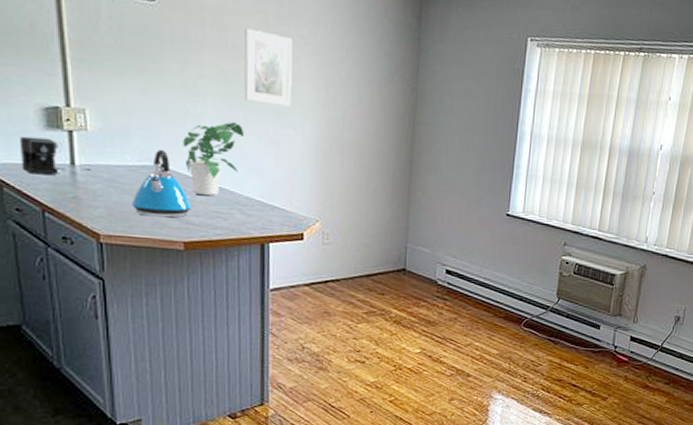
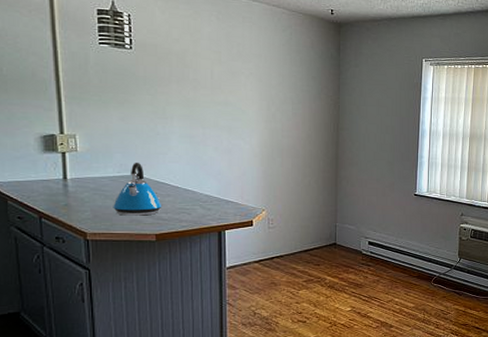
coffee maker: present [20,136,91,174] -> none [23,159,80,189]
potted plant: present [183,121,245,195] -> none [154,137,204,195]
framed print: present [244,27,293,107] -> none [203,65,241,123]

